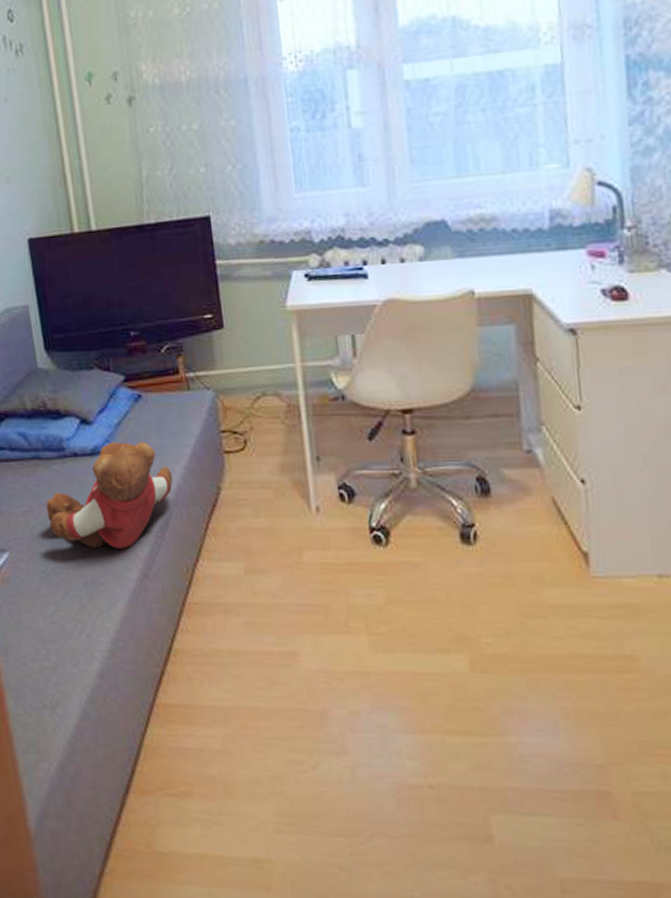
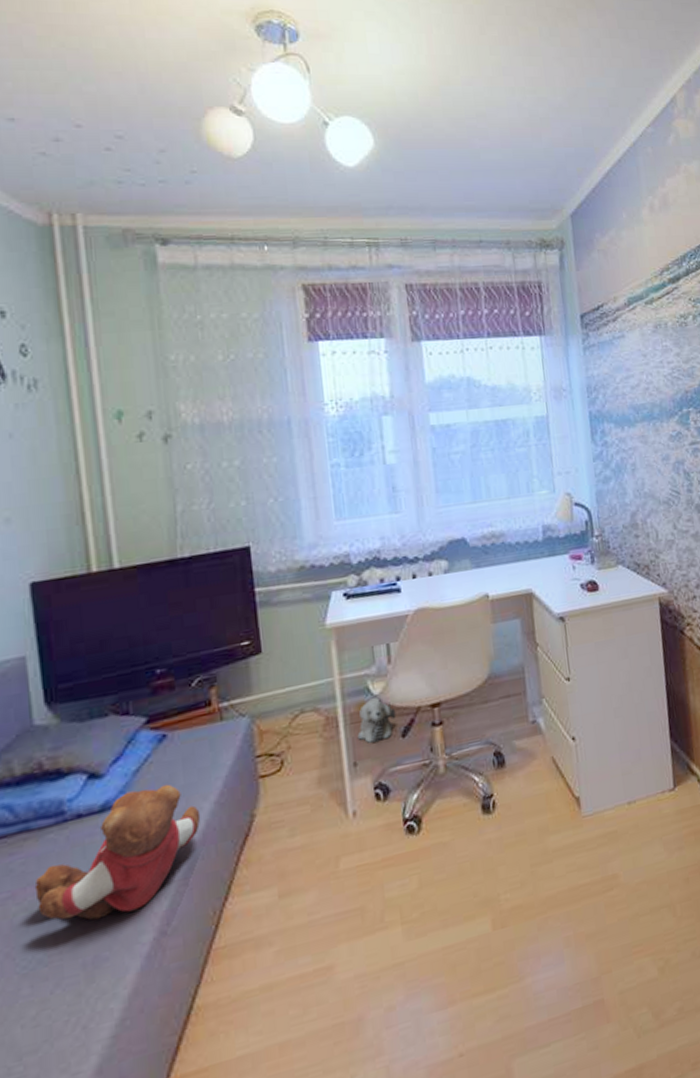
plush toy: none [320,392,362,439] -> present [357,697,396,743]

